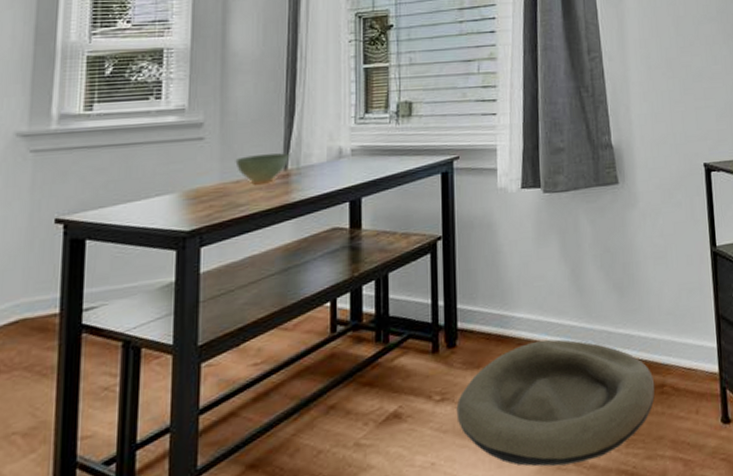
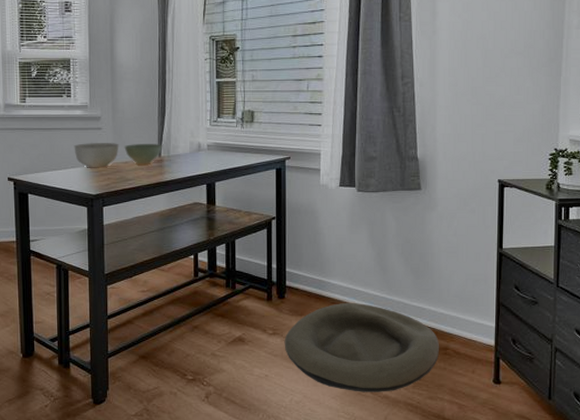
bowl: none [161,156,229,195] -> present [74,143,119,168]

